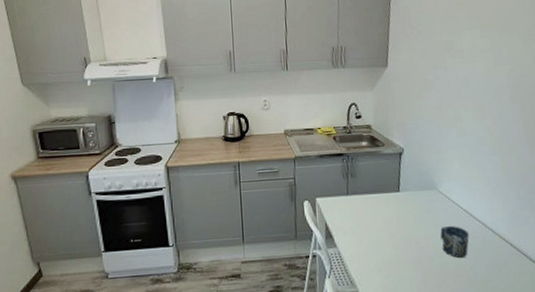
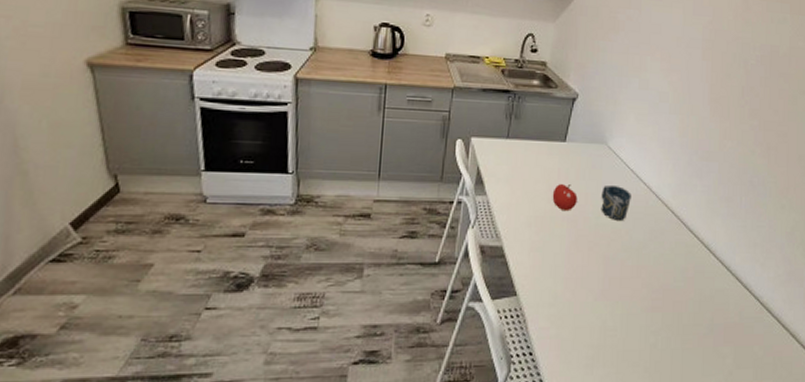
fruit: none [395,229,420,255] -> present [552,184,578,212]

